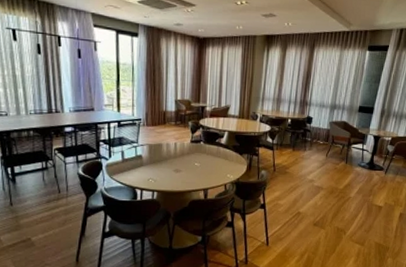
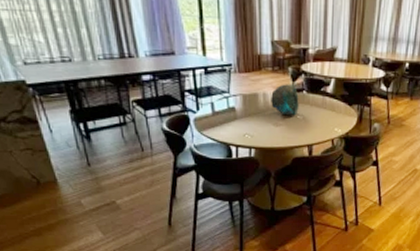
decorative bowl: none [173,136,197,163] -> present [271,84,299,116]

